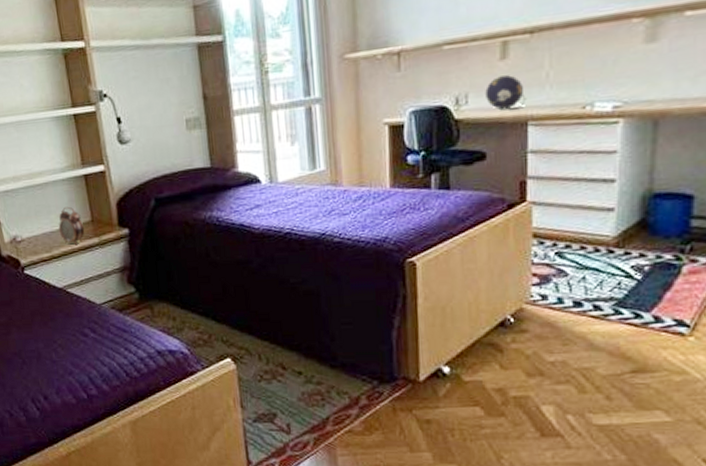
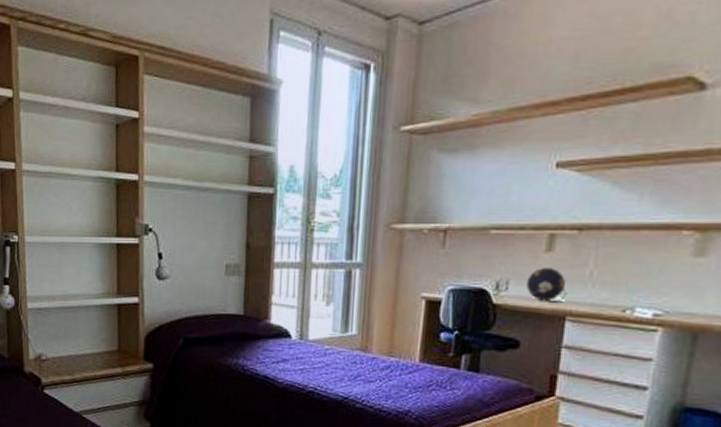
alarm clock: present [58,206,85,244] -> none [84,332,110,372]

